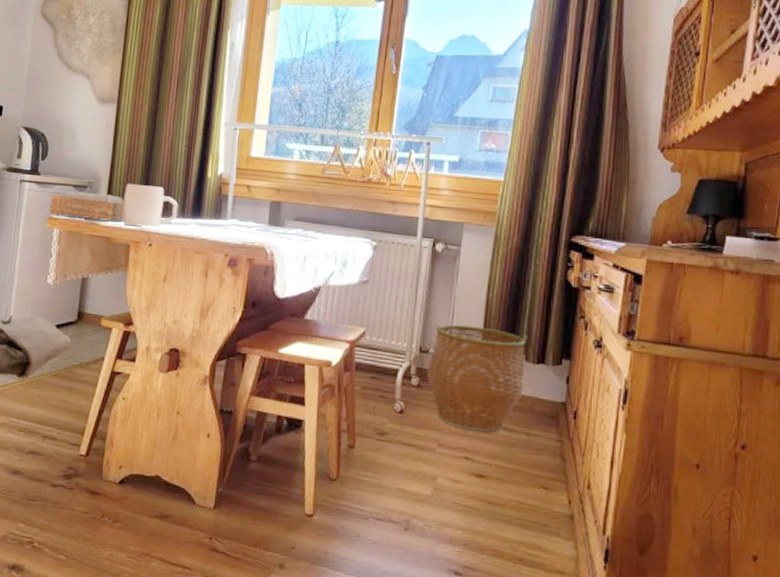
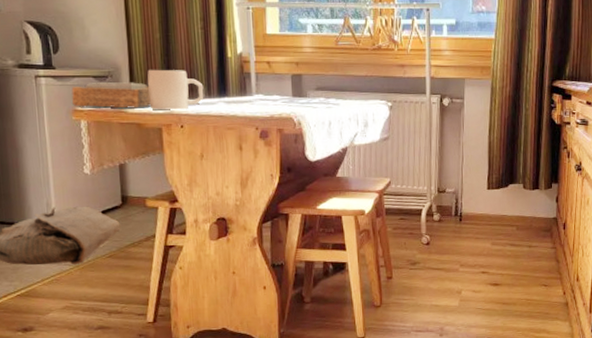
basket: present [426,322,528,433] -> none [445,165,524,250]

